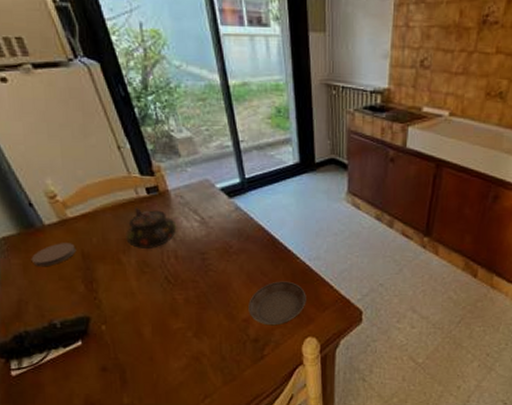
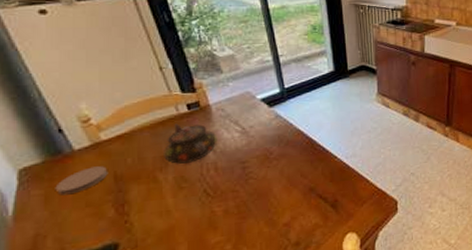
saucer: present [248,281,307,326] -> none [289,180,345,227]

